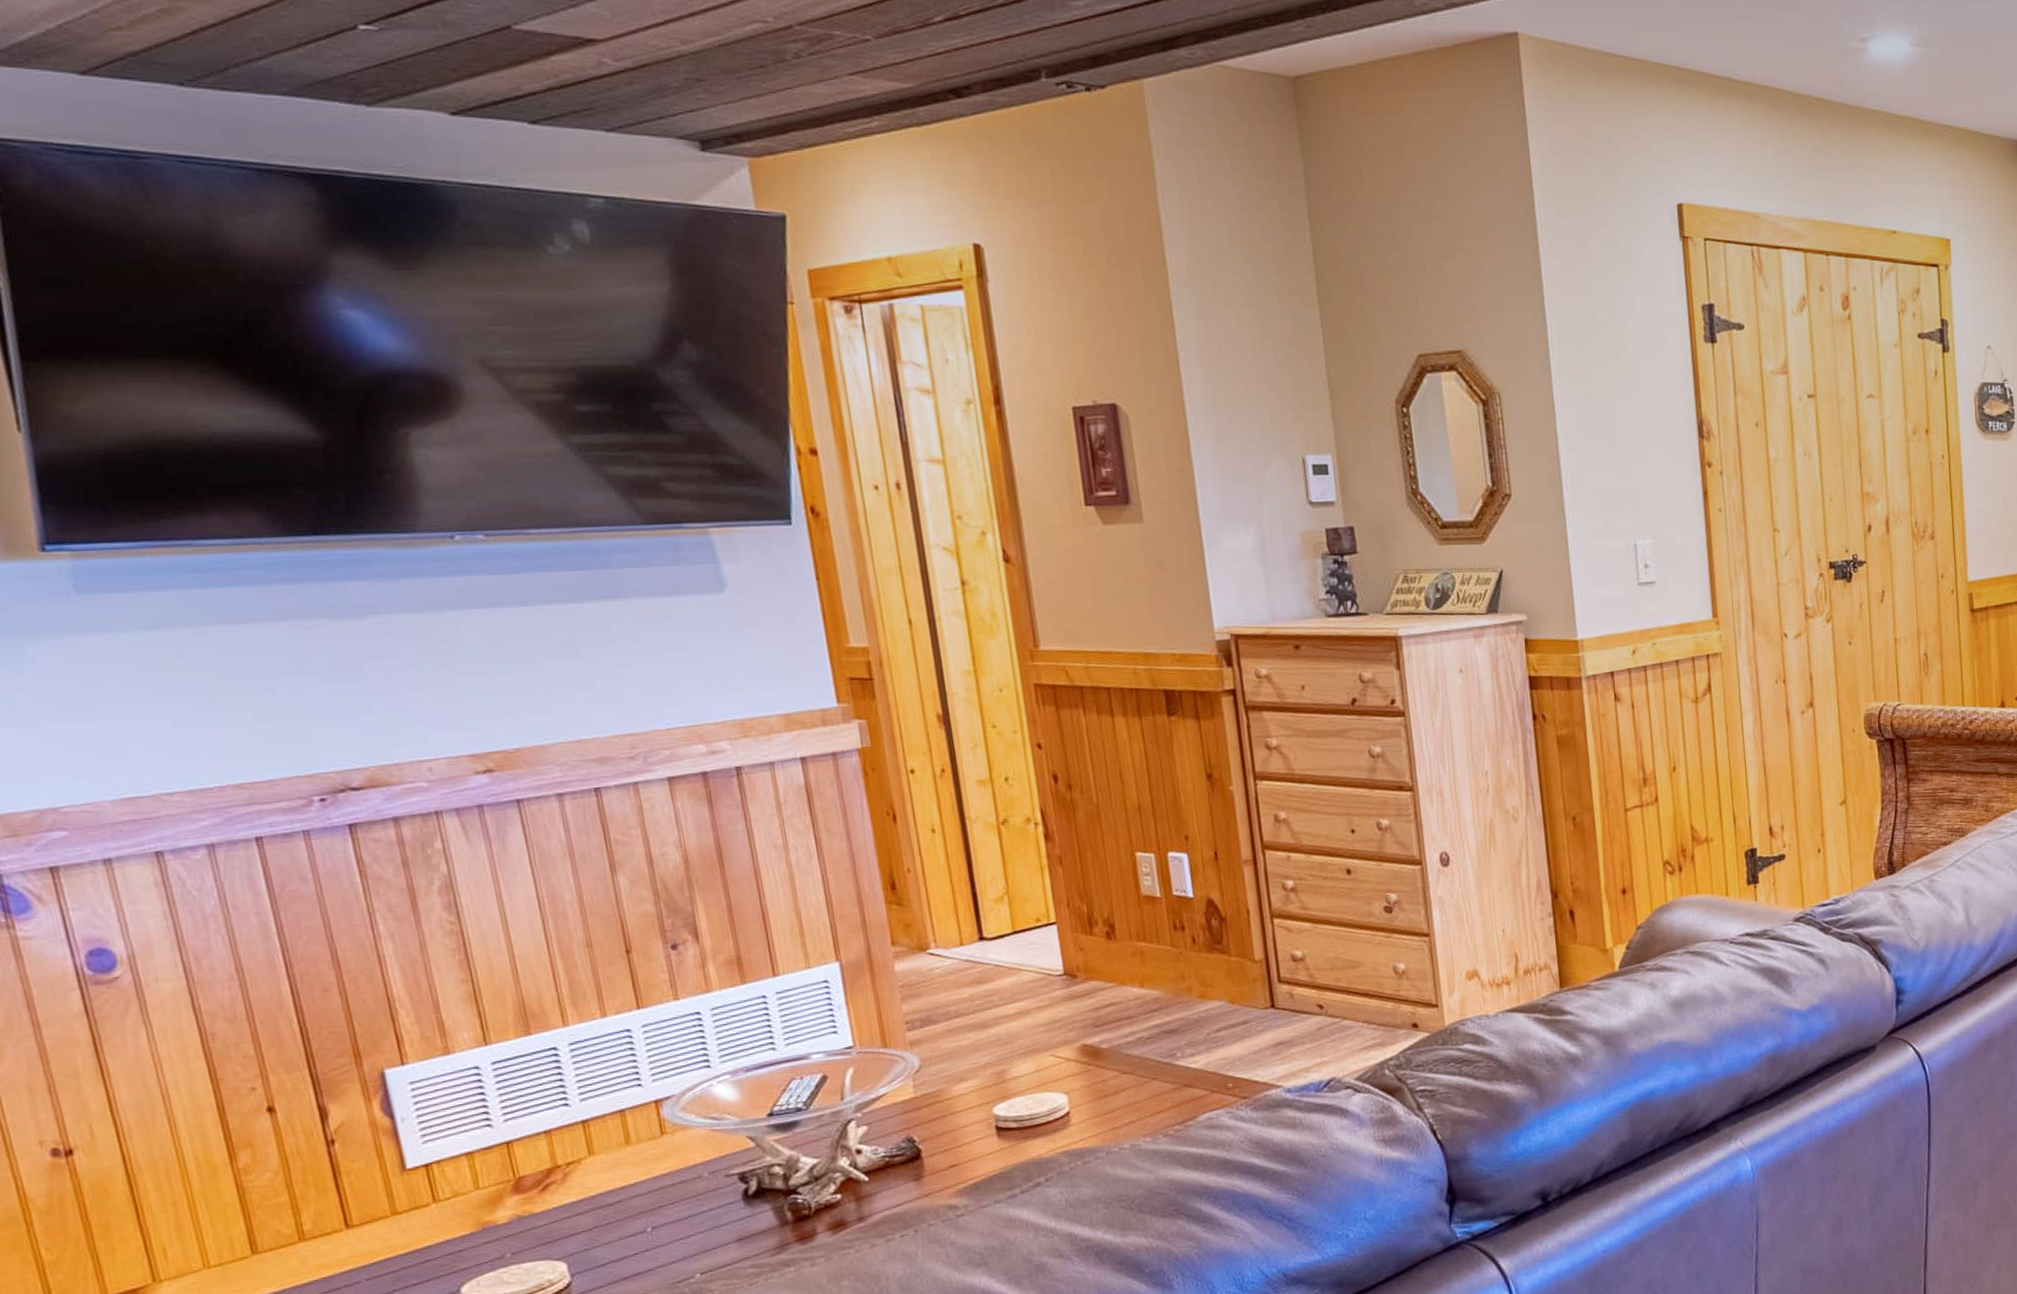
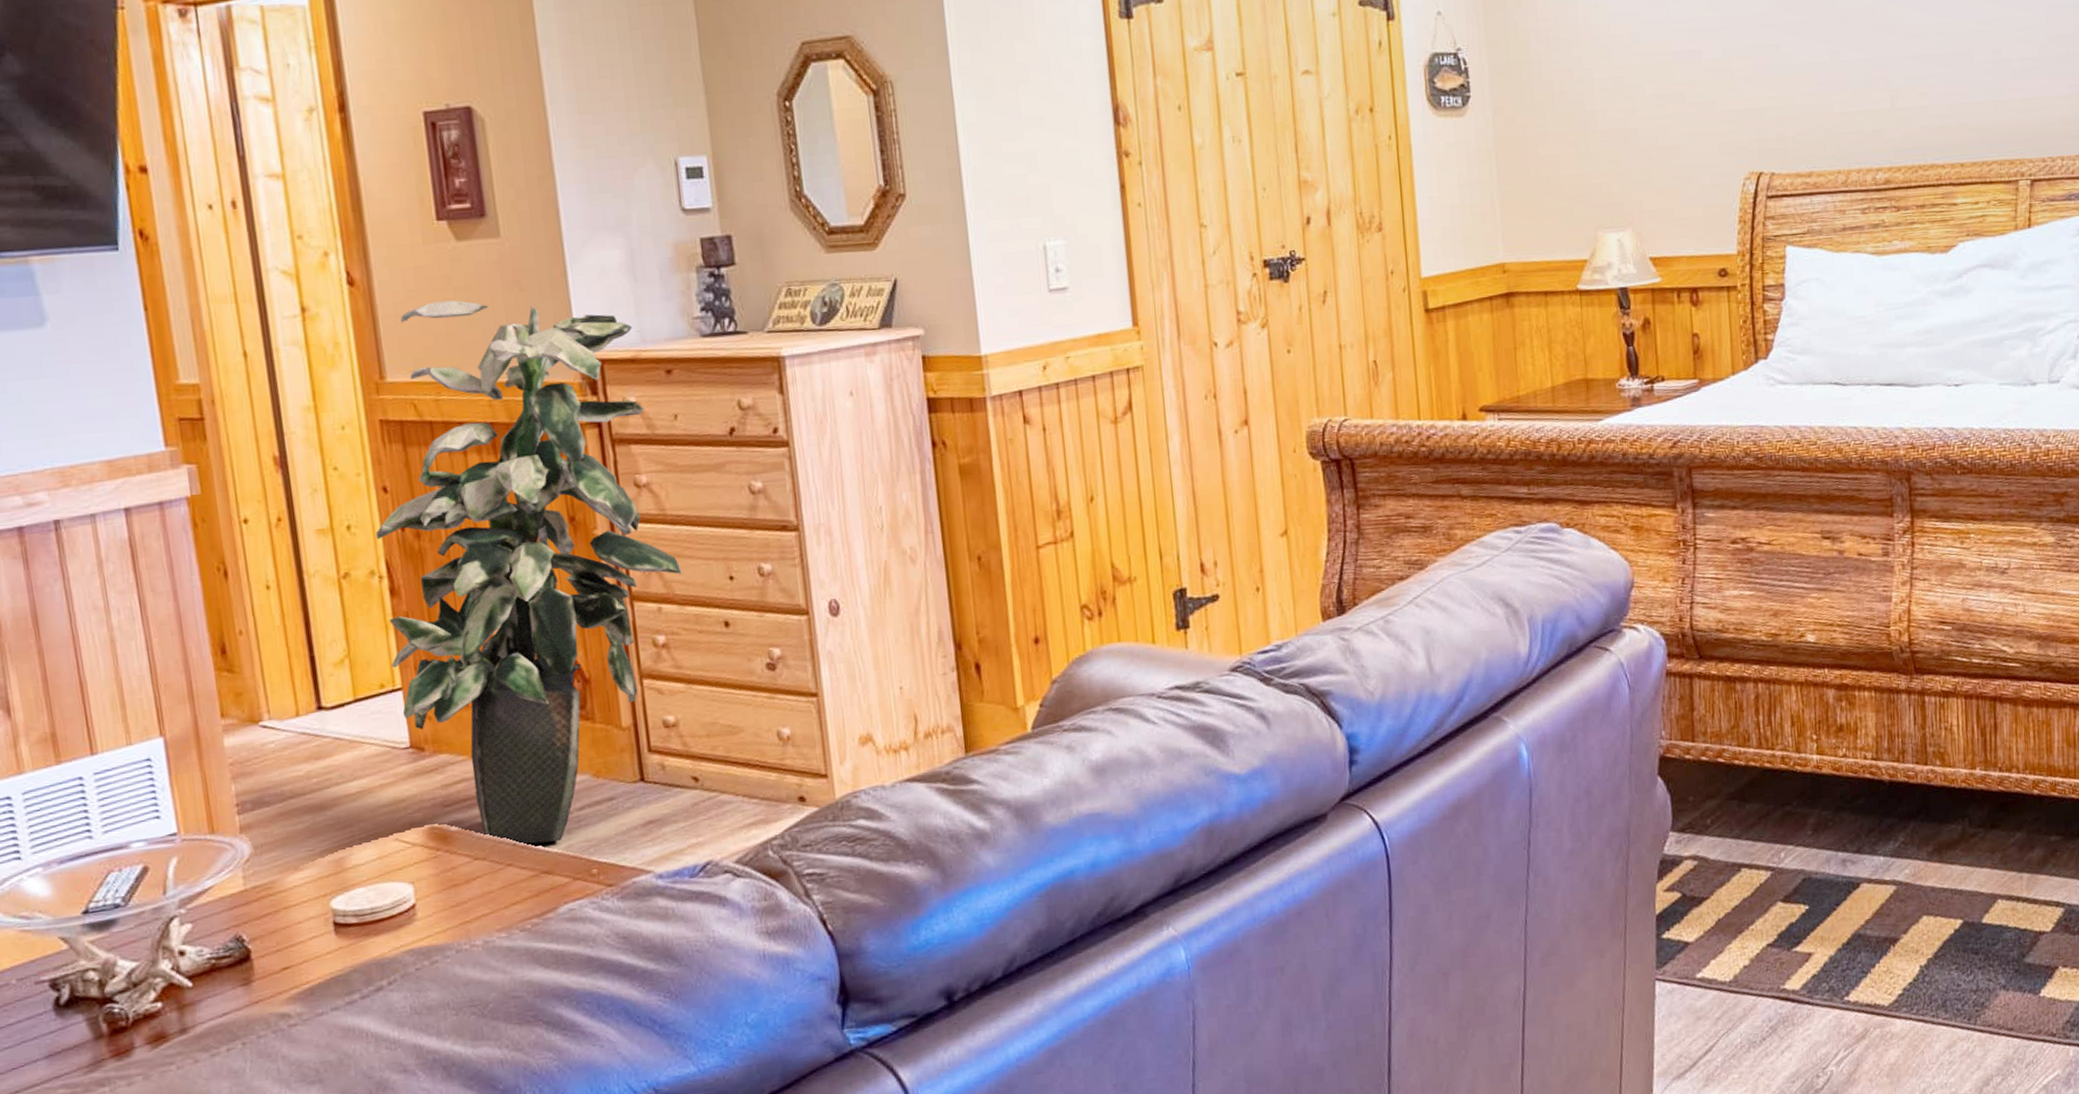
indoor plant: none [1031,578,1309,1061] -> present [375,300,682,845]

